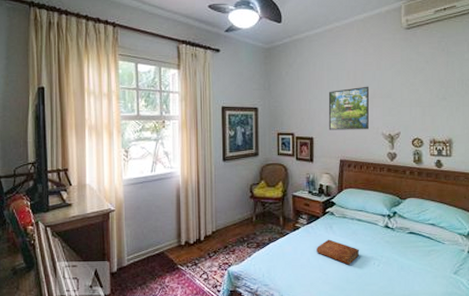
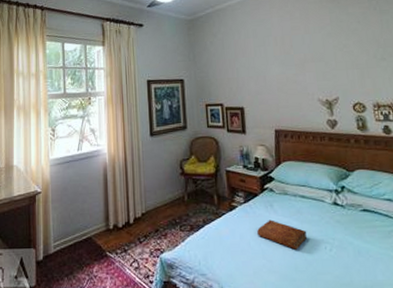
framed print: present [328,86,370,130] -> none [256,50,303,99]

